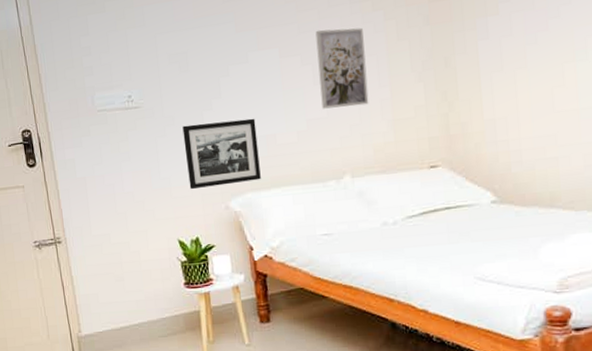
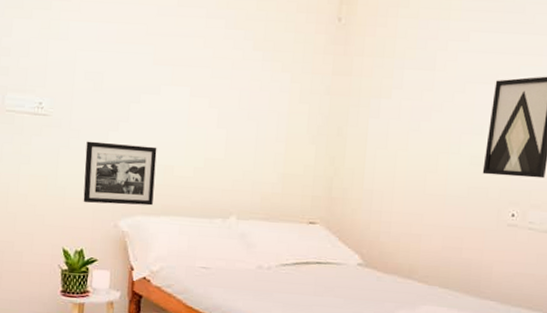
wall art: present [315,27,369,109] -> none [221,78,270,155]

